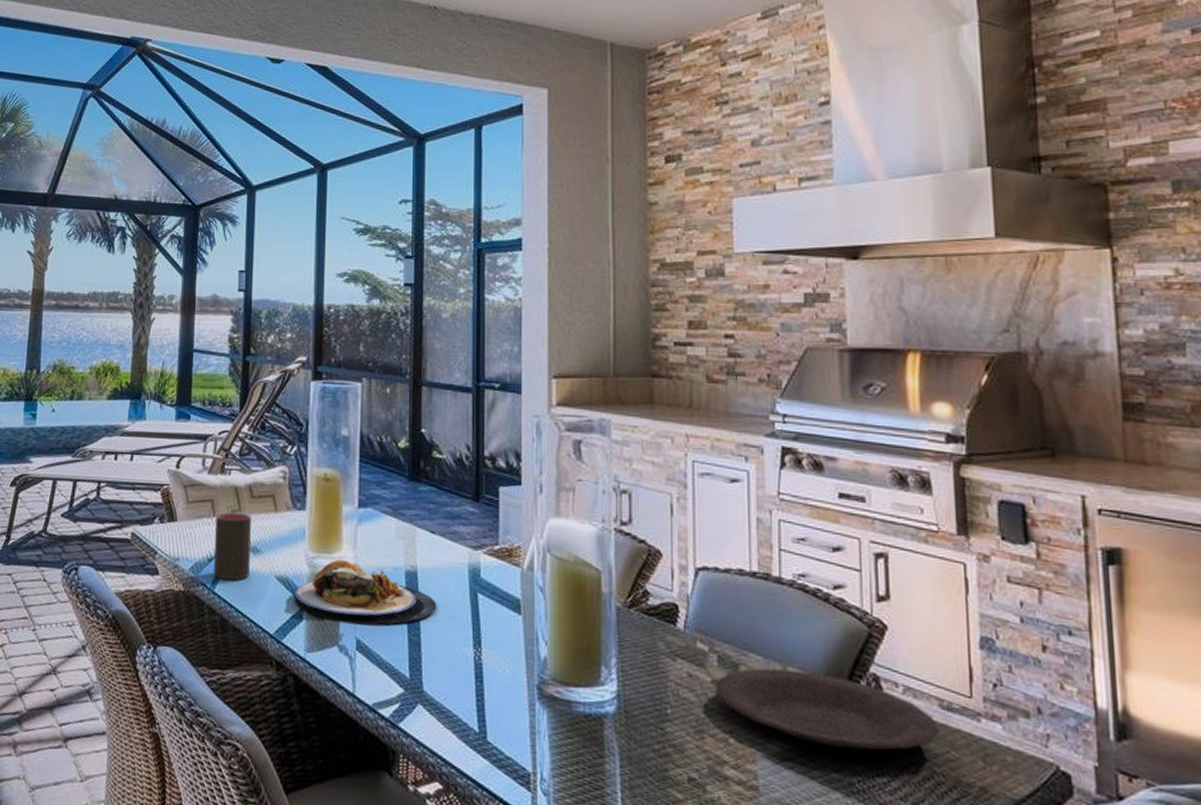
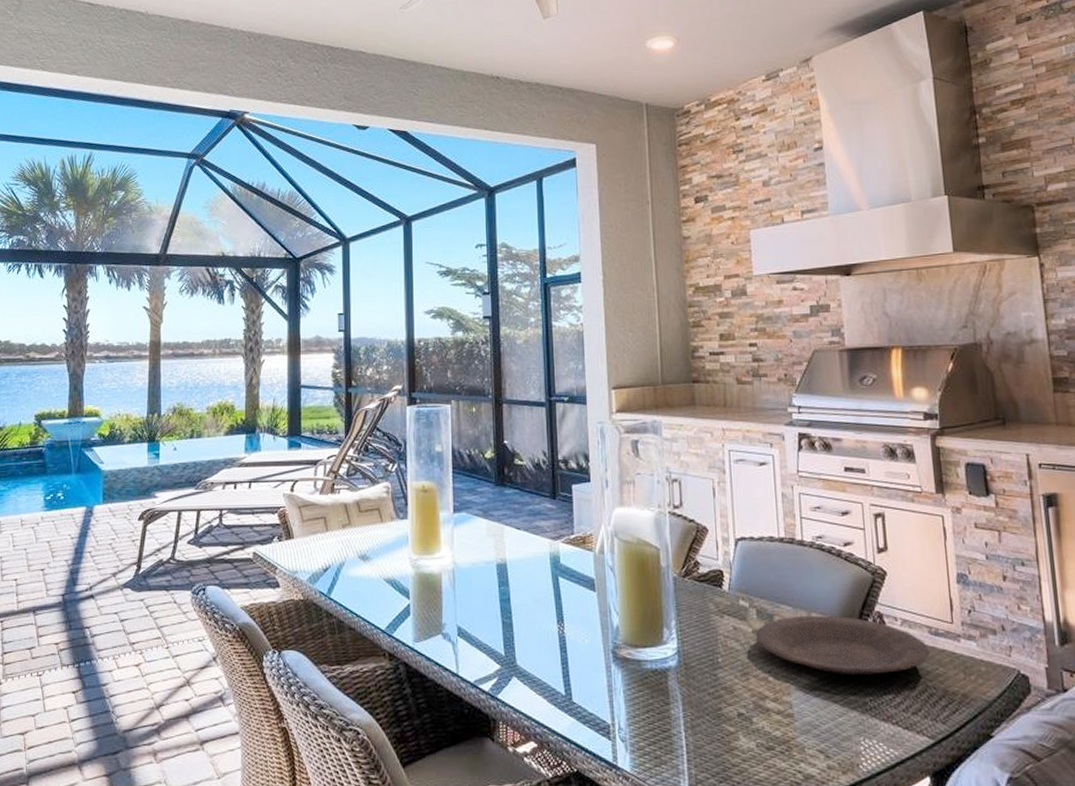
cup: present [214,512,251,580] -> none [329,526,361,586]
plate: present [293,559,437,625] -> none [401,559,525,614]

